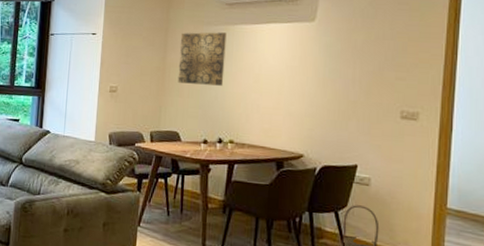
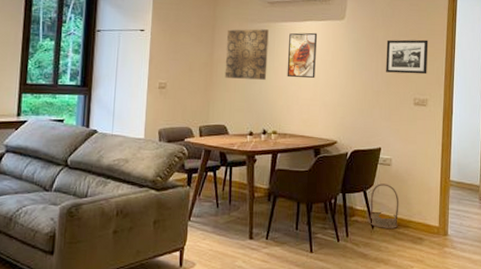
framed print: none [246,35,283,86] -> present [287,32,318,79]
picture frame: none [365,43,422,84] -> present [386,39,429,75]

